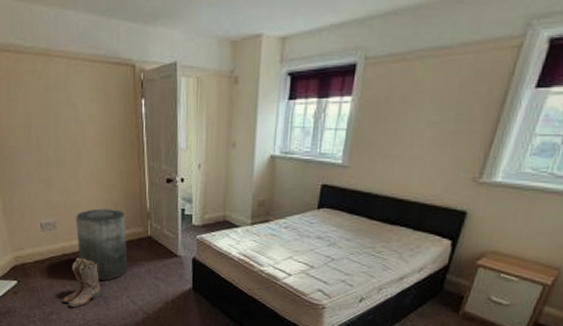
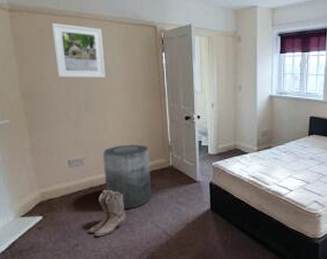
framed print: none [18,63,78,129] -> present [52,23,106,77]

